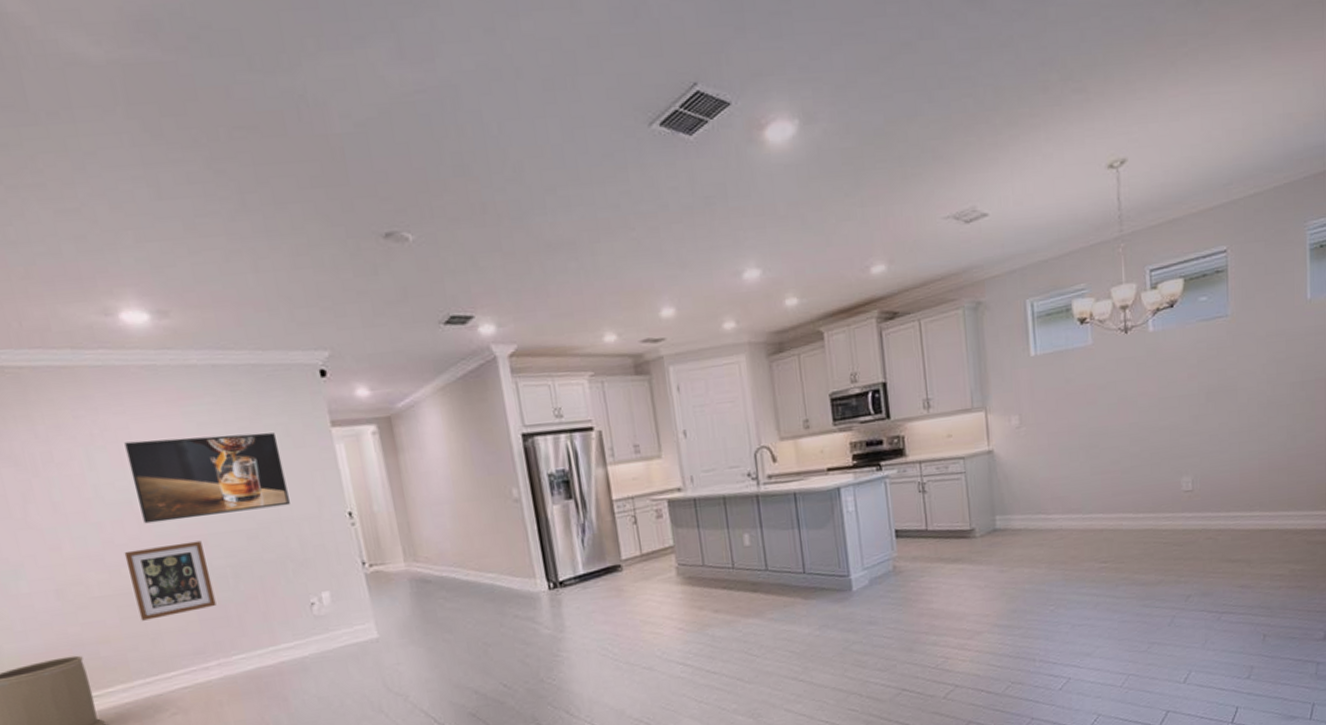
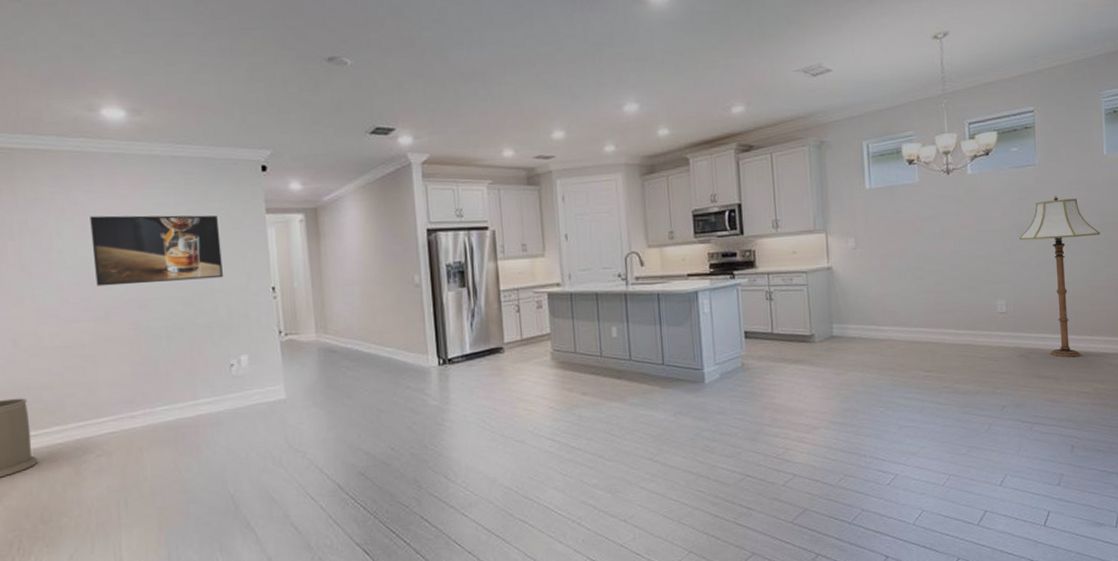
wall art: present [124,540,217,621] -> none [76,304,149,371]
floor lamp: none [1208,350,1301,537] -> present [1019,195,1100,358]

